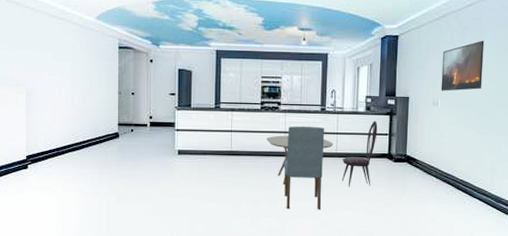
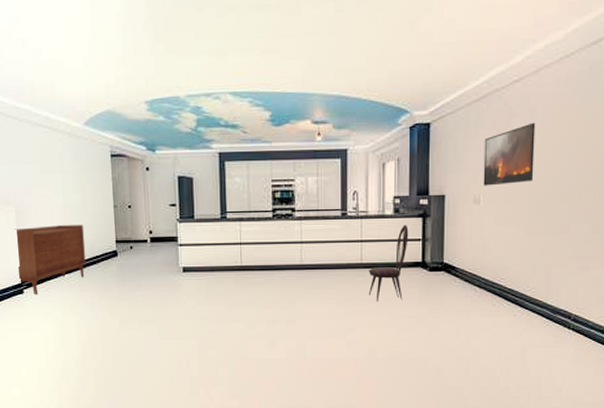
sideboard: none [23,107,90,170] -> present [14,225,87,294]
dining table: present [267,135,334,185] -> none [281,246,358,302]
dining chair: present [284,126,325,210] -> none [301,234,347,329]

